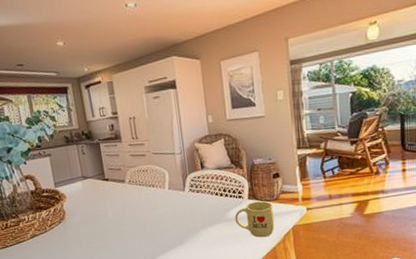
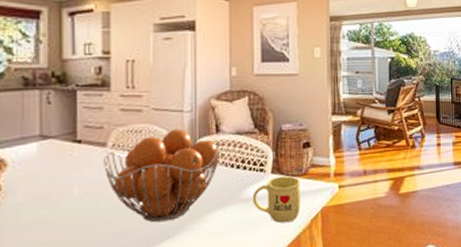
fruit basket: none [124,167,207,236] -> present [104,129,221,223]

